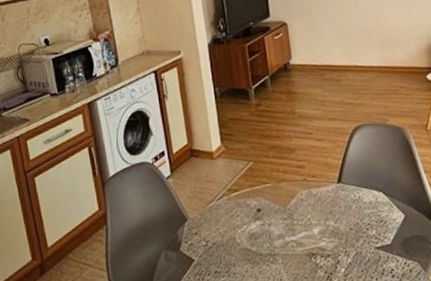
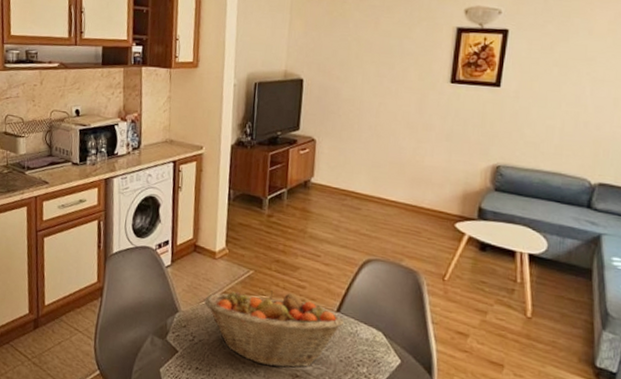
fruit basket: none [210,174,346,252] -> present [203,290,344,368]

